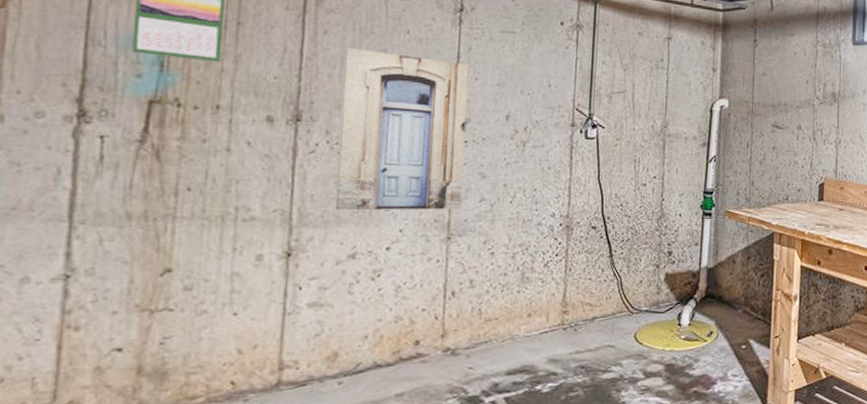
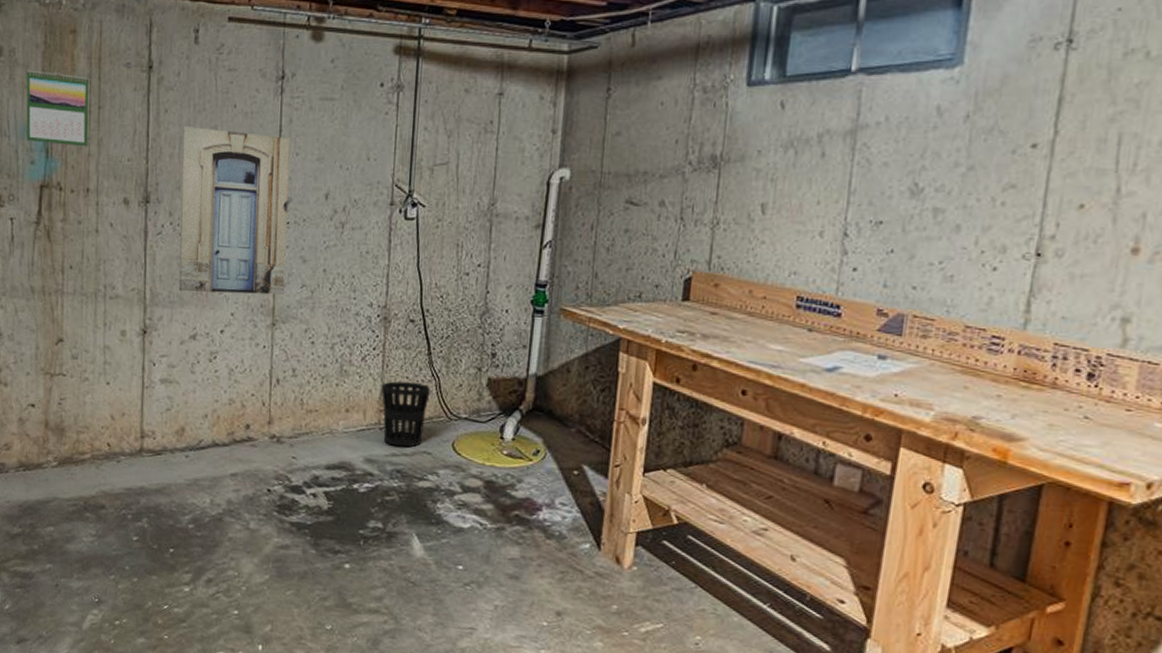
wastebasket: none [564,283,613,344] -> present [381,381,430,447]

